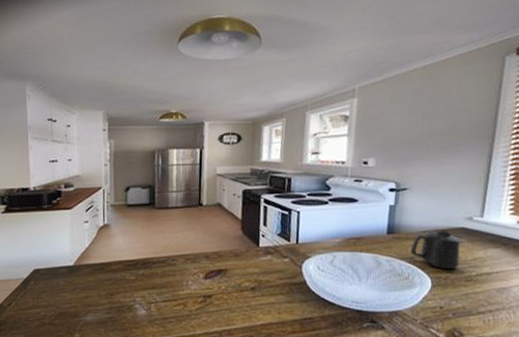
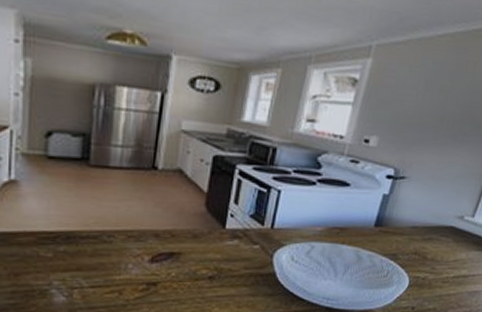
mug: present [410,229,462,270] -> none [394,226,449,270]

